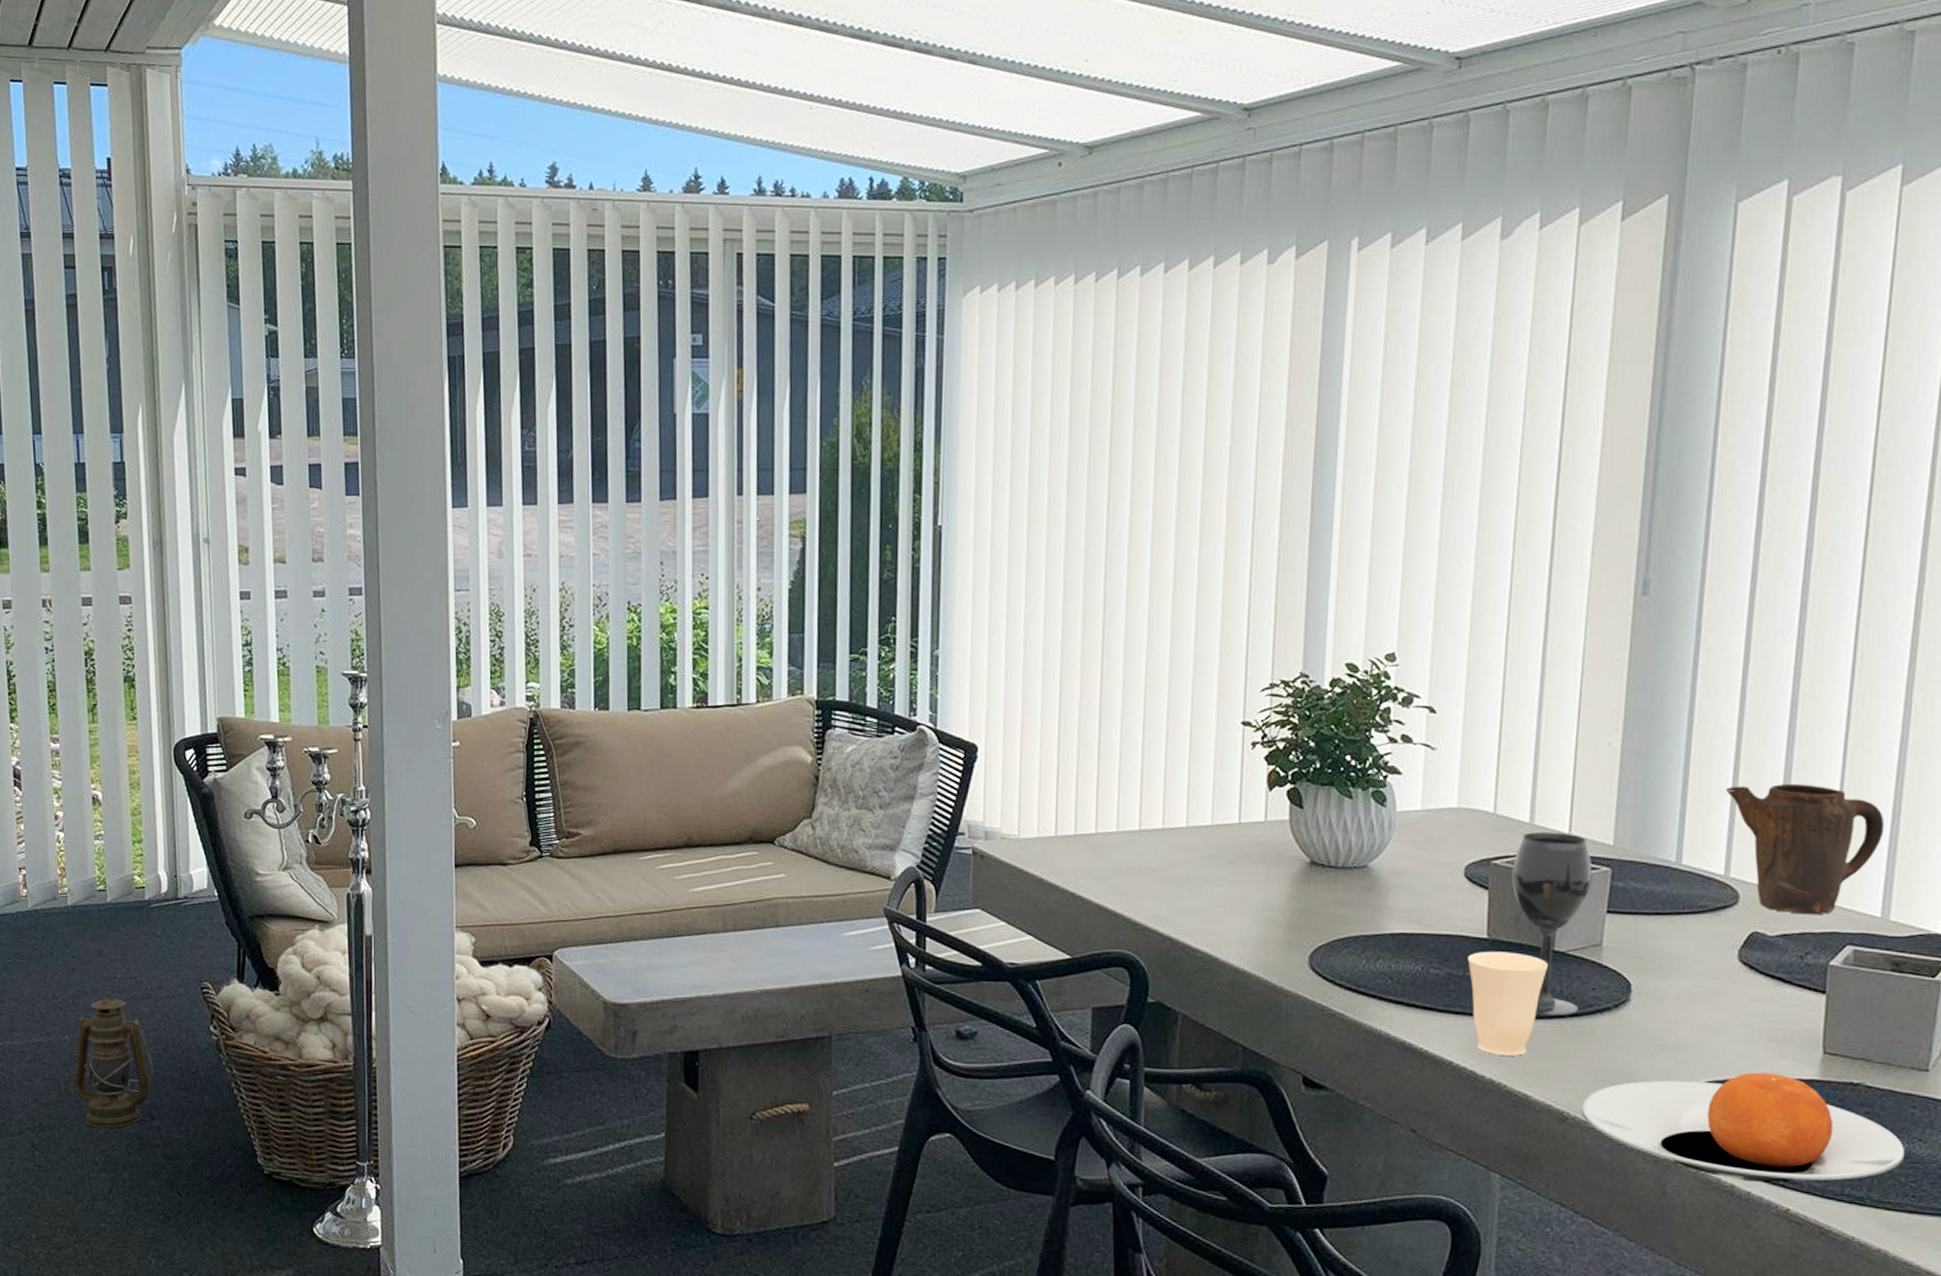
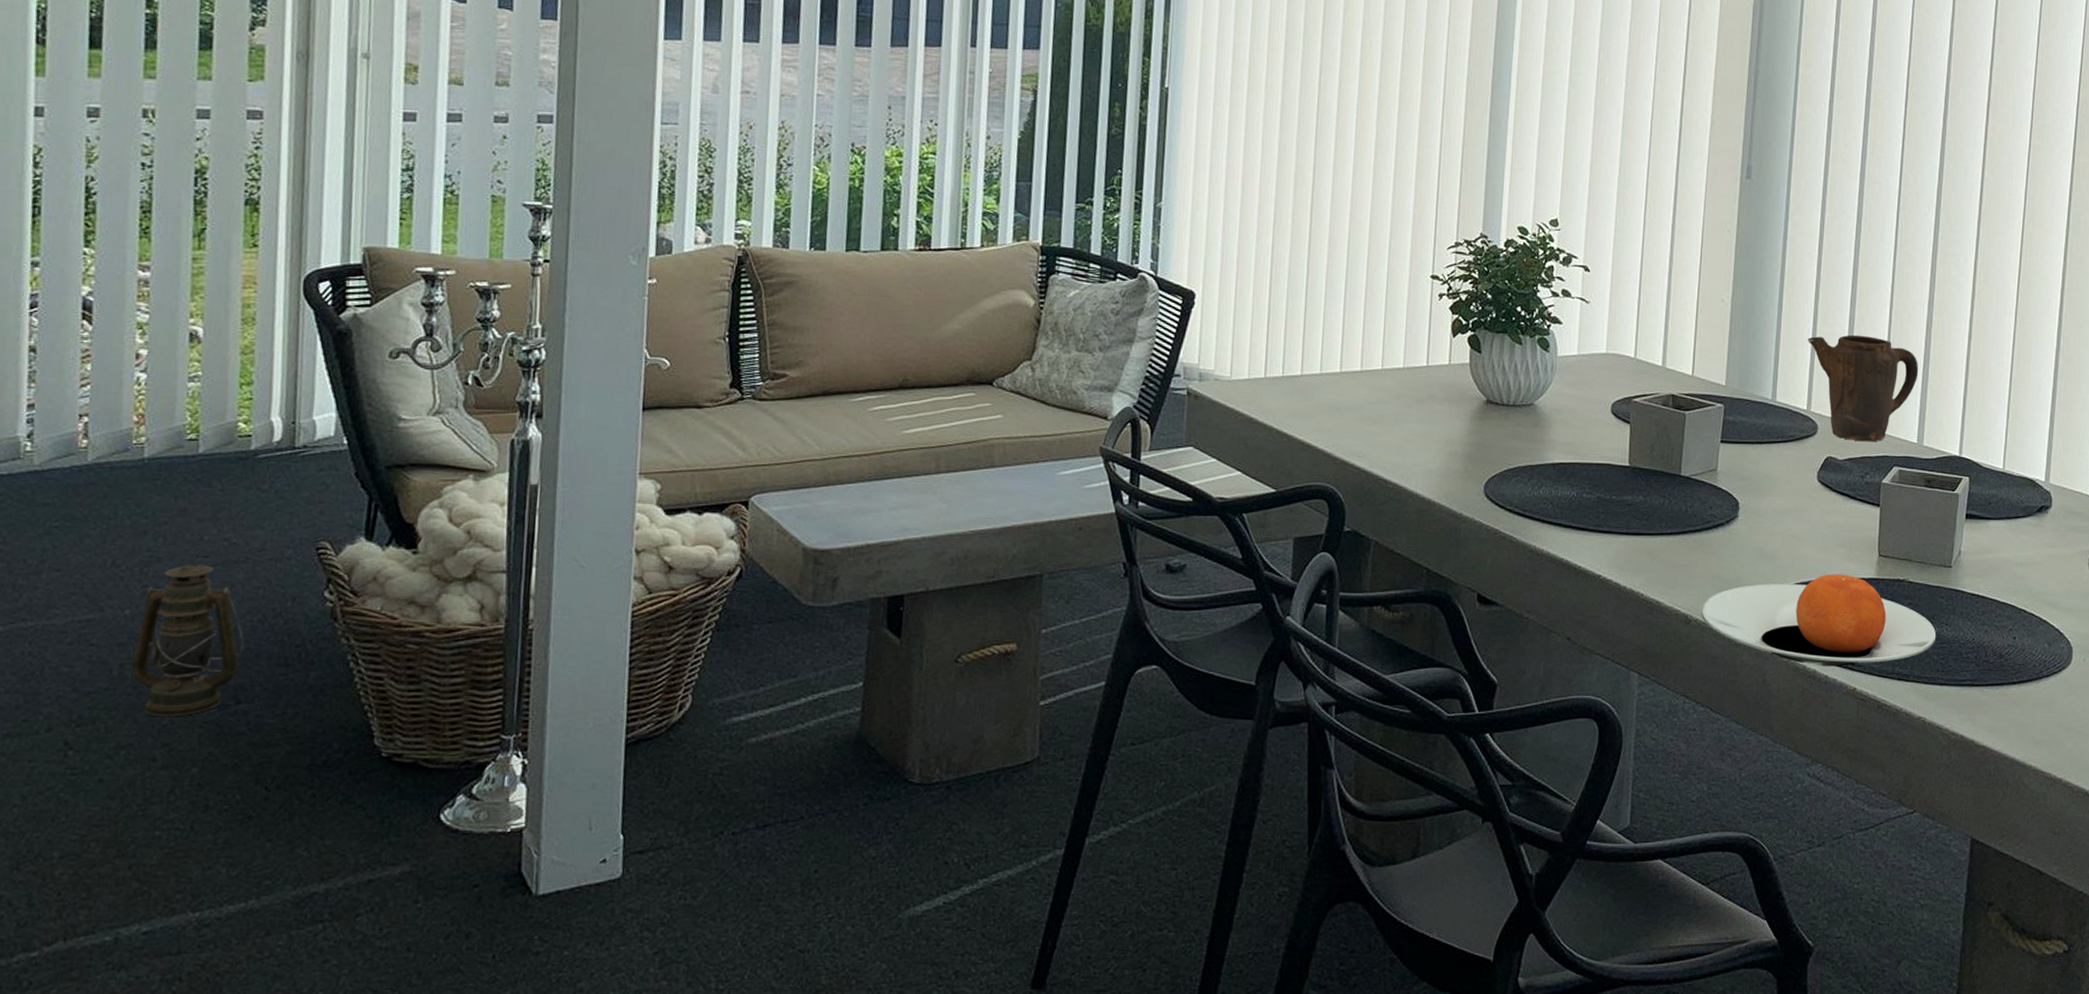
cup: present [1467,951,1549,1056] -> none [1613,477,1677,568]
wine glass: present [1511,832,1592,1017] -> none [1648,374,1710,533]

